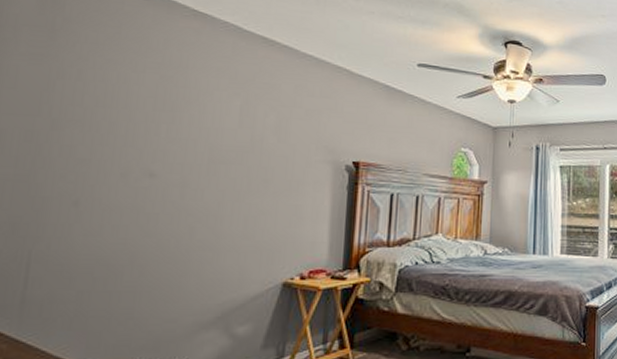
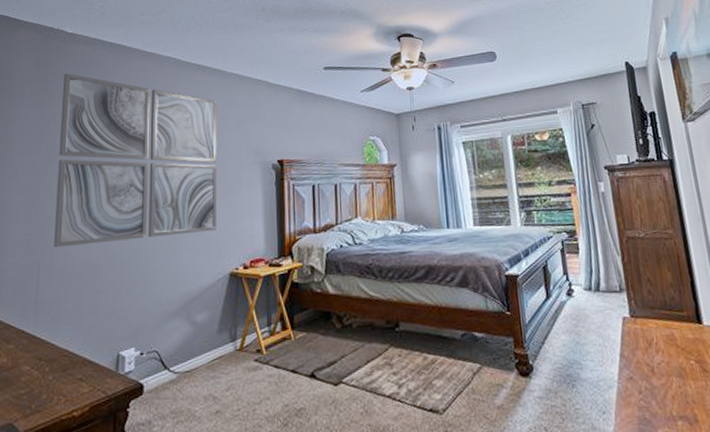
wall art: none [52,20,285,237] -> present [54,73,218,248]

